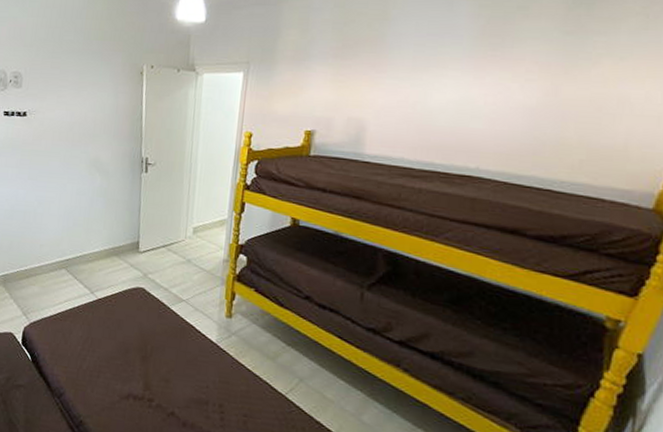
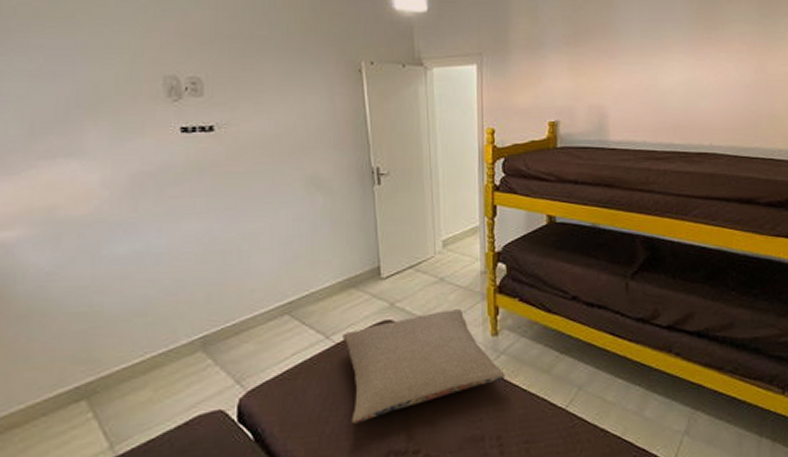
pillow: none [103,287,234,366] -> present [343,308,505,424]

